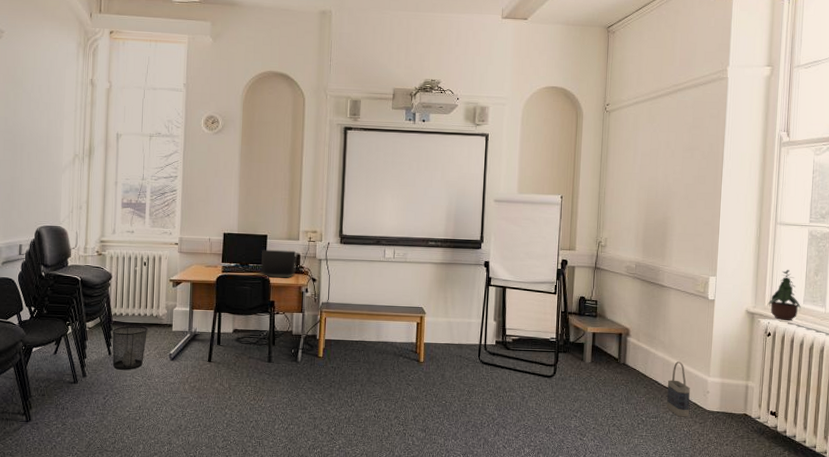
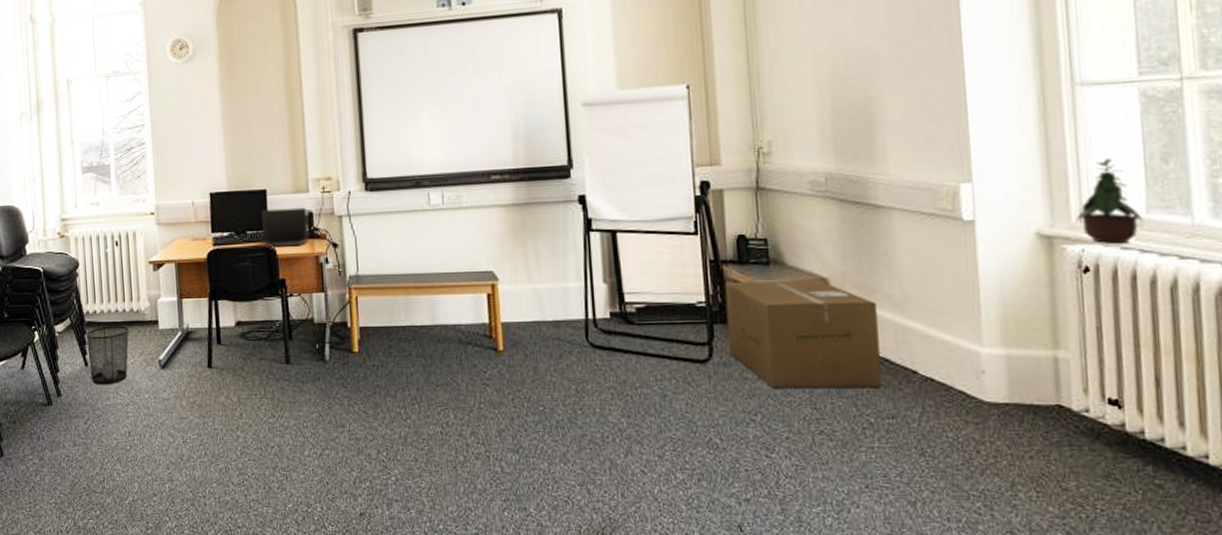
box: none [566,326,655,399] -> present [724,279,882,389]
bag: present [667,361,690,417] -> none [907,325,953,415]

